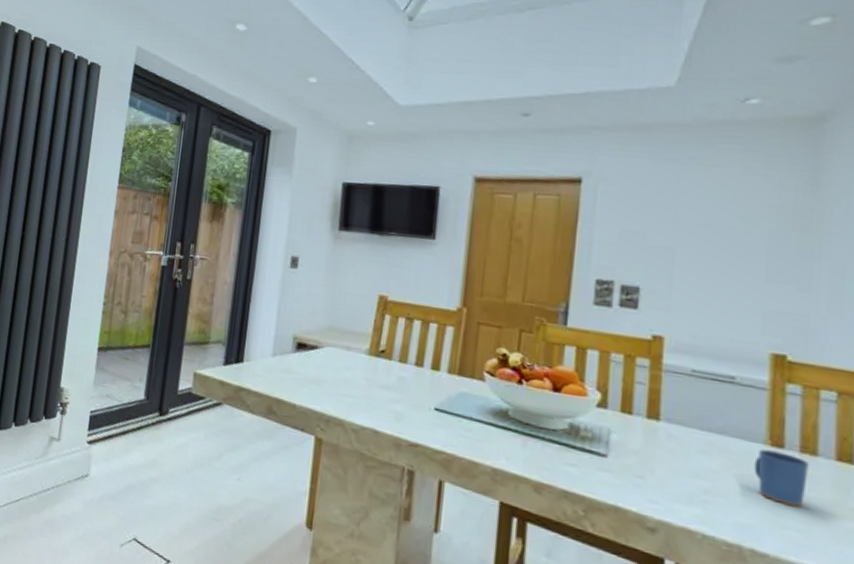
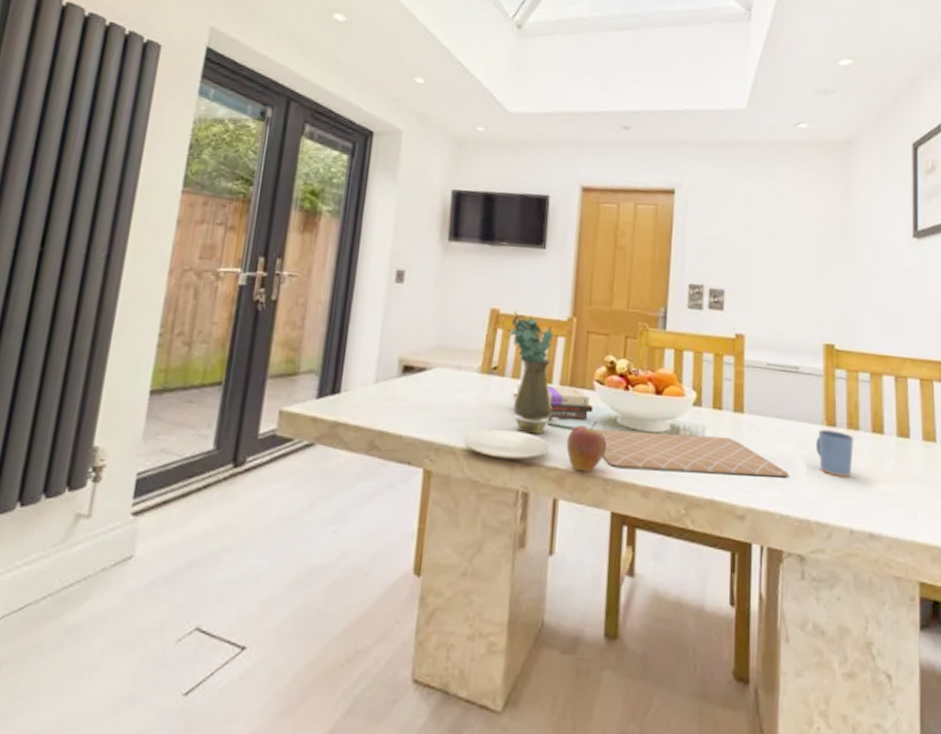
plate: none [351,407,437,440] -> present [462,428,550,460]
vase: none [397,299,442,418] -> present [509,311,554,435]
books: none [399,368,483,409] -> present [512,384,593,420]
fruit: none [453,412,497,460] -> present [566,422,607,472]
placemat: none [480,418,716,496] -> present [592,428,789,478]

